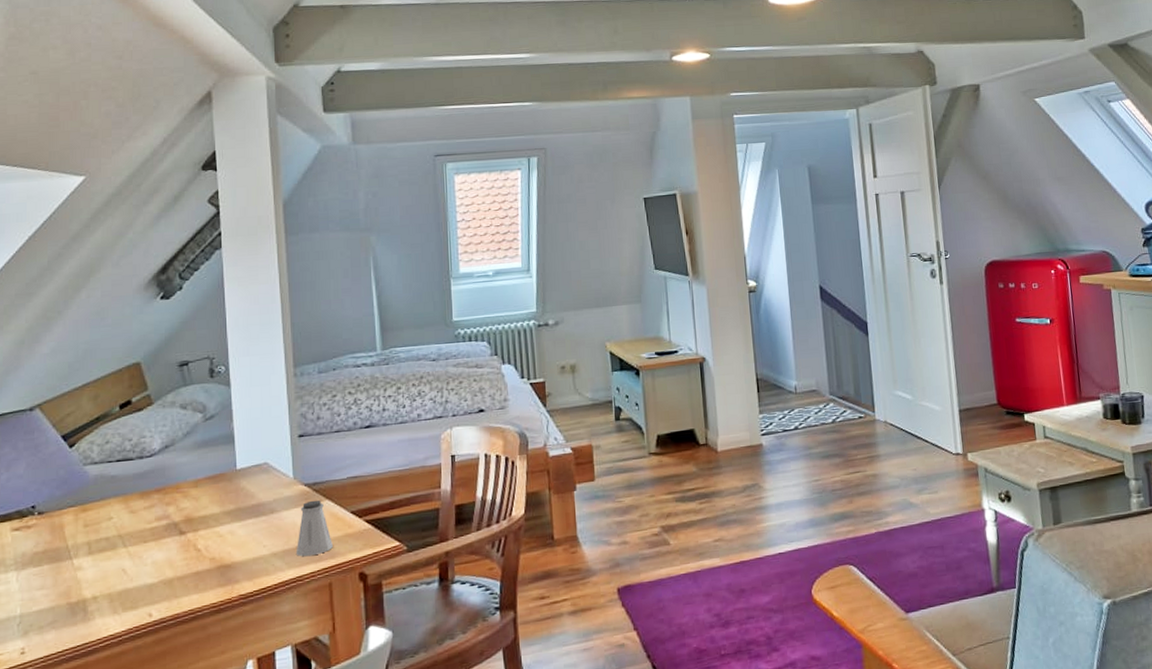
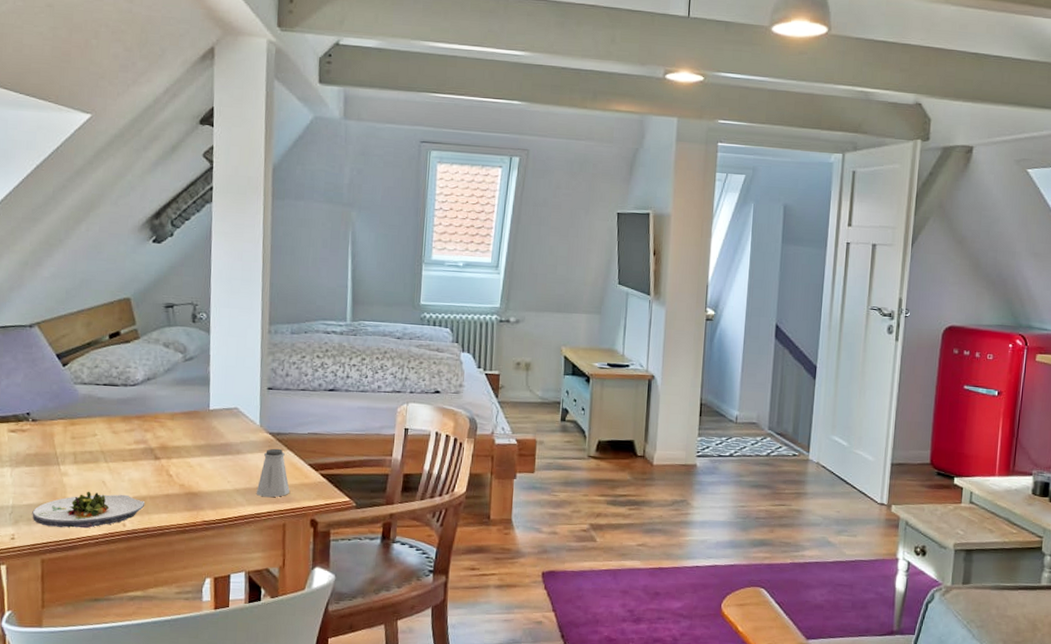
salad plate: none [44,580,173,632] -> present [32,491,145,529]

